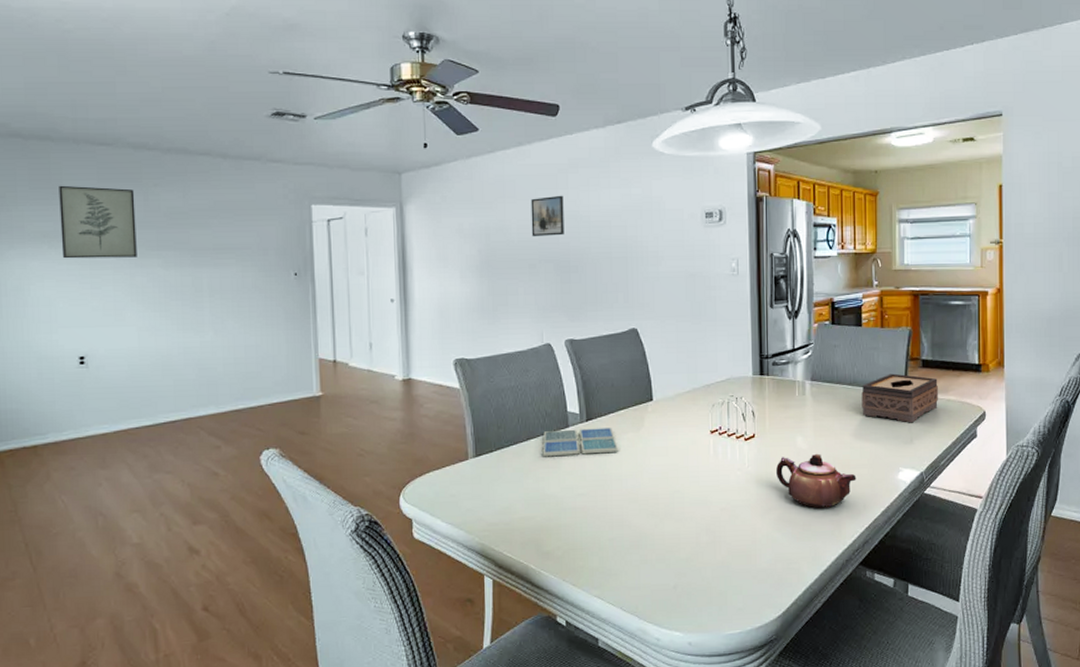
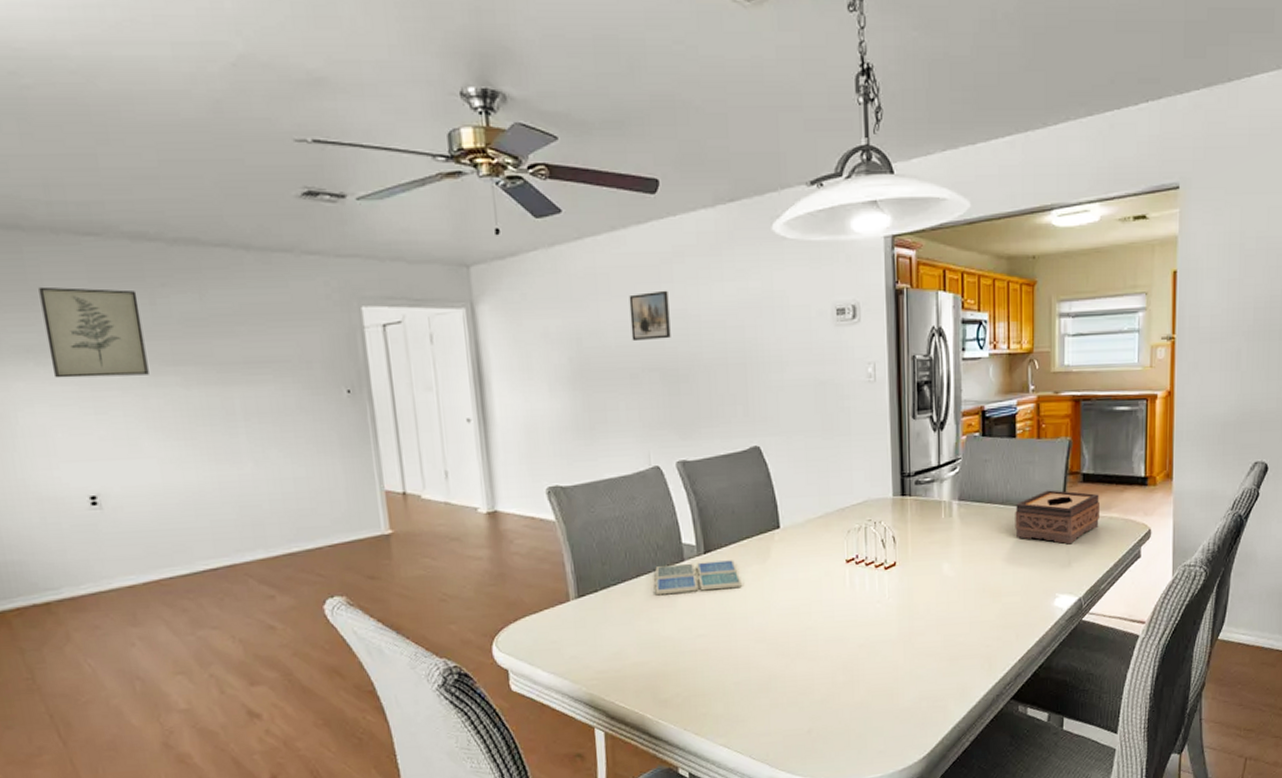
teapot: present [775,453,857,509] -> none [919,581,1009,641]

